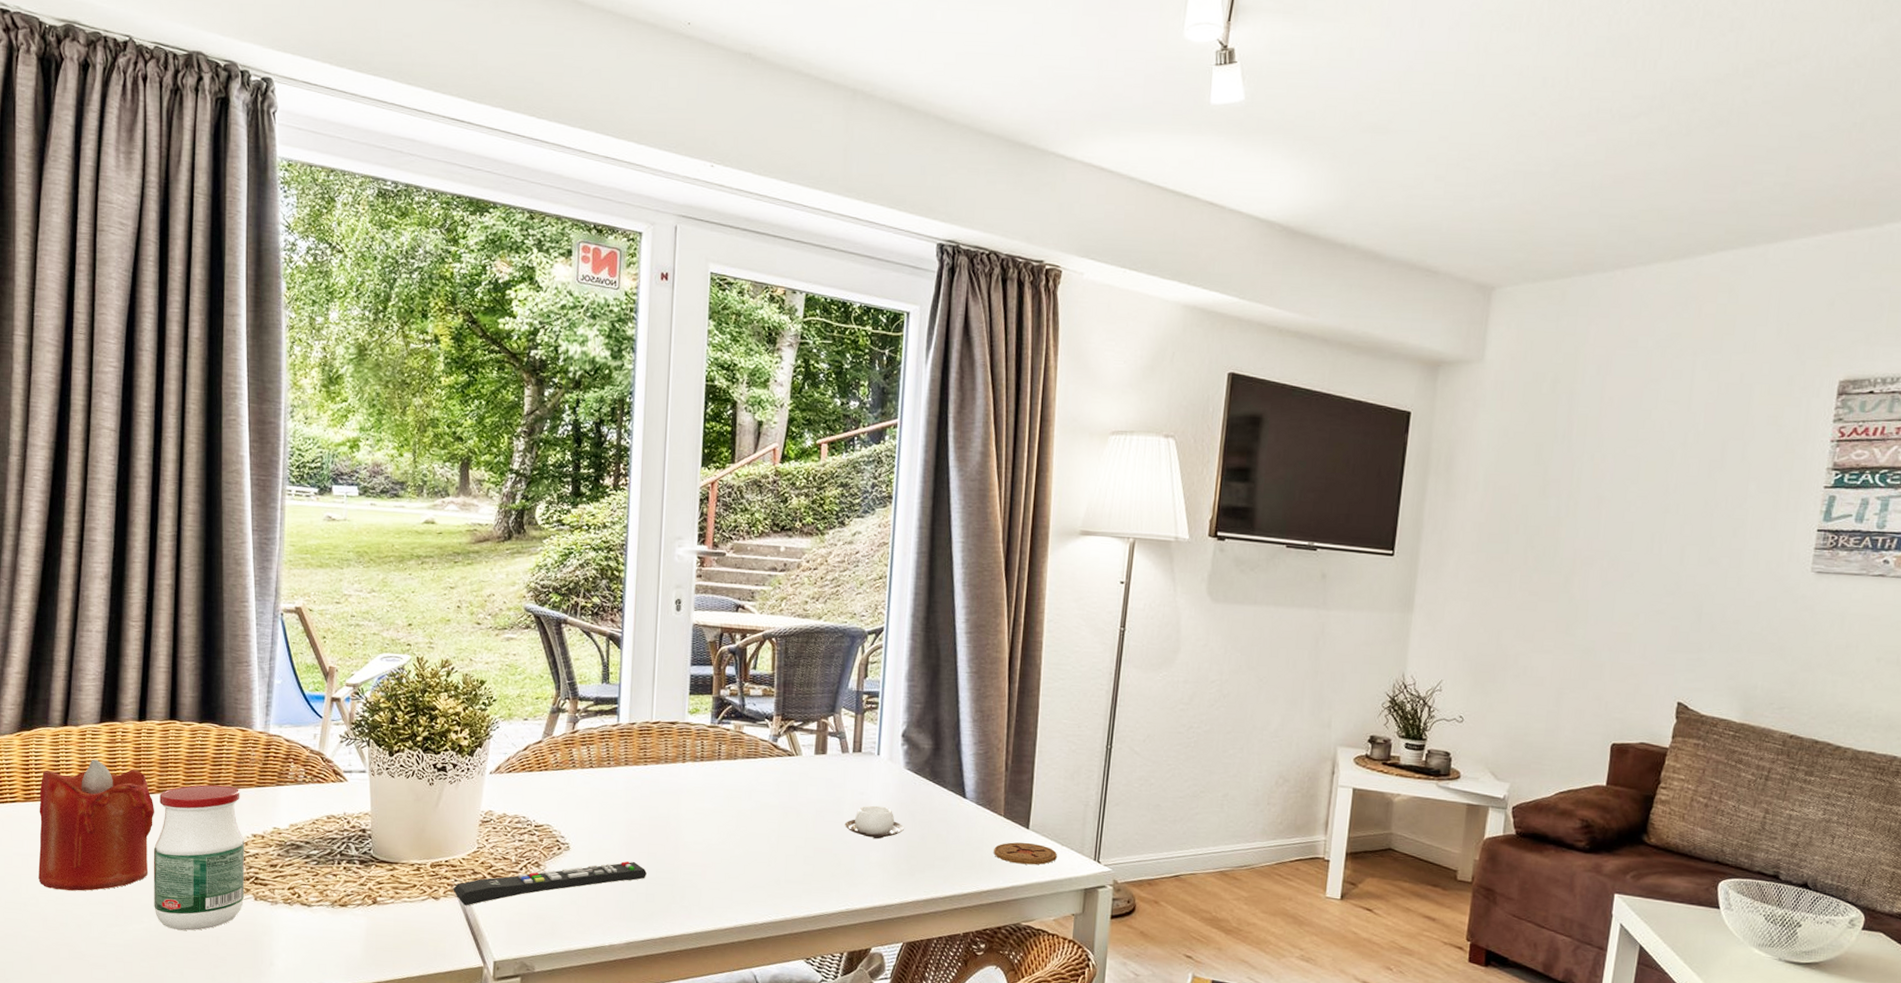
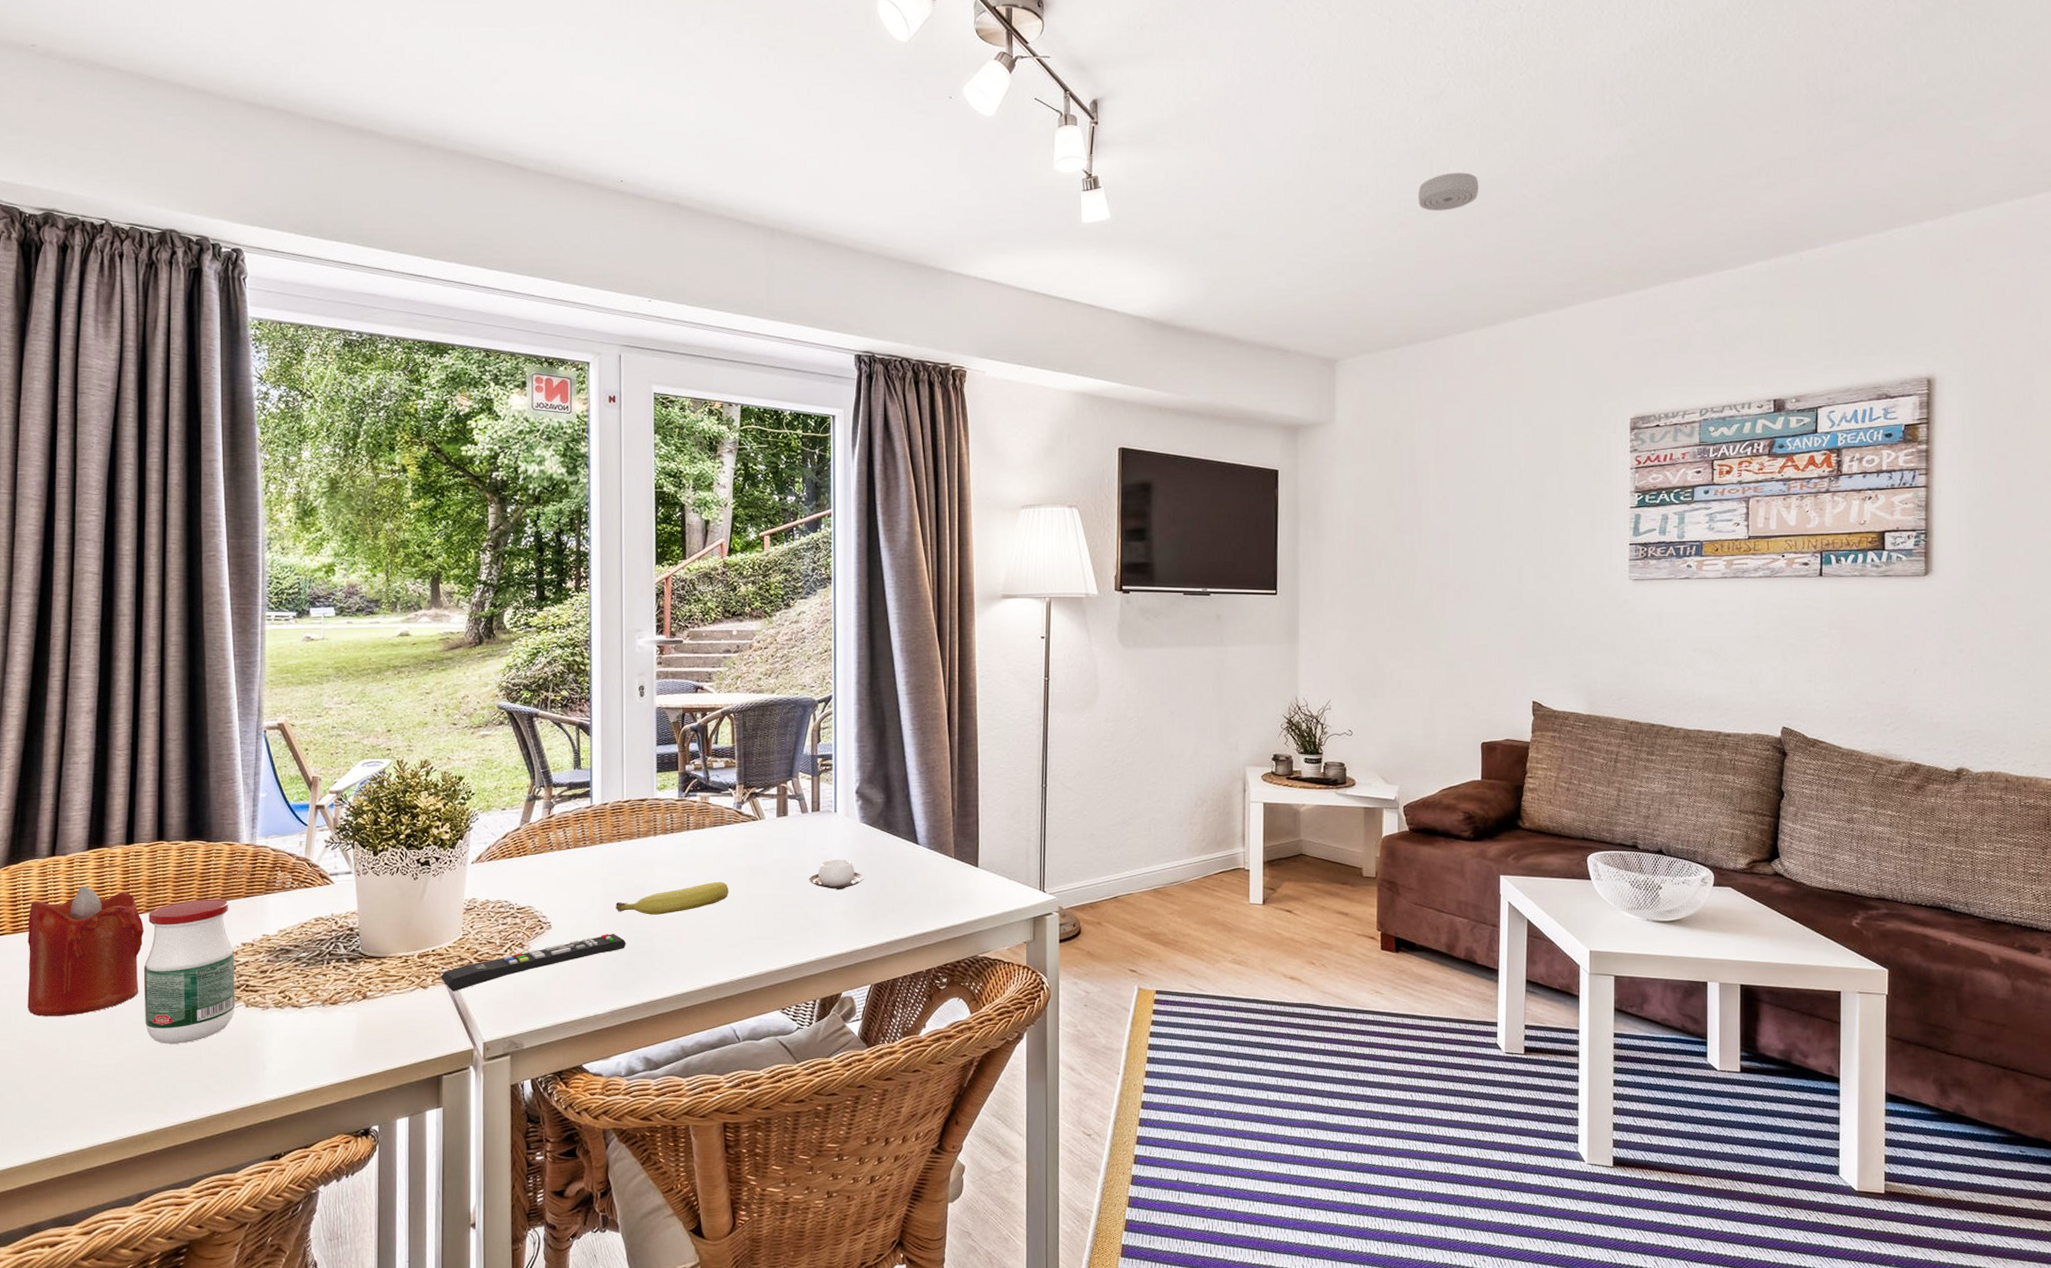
fruit: none [638,817,759,847] -> present [616,881,729,915]
coaster: present [994,842,1057,865] -> none [948,880,1006,900]
smoke detector: none [1614,68,1692,115] -> present [1418,172,1479,211]

